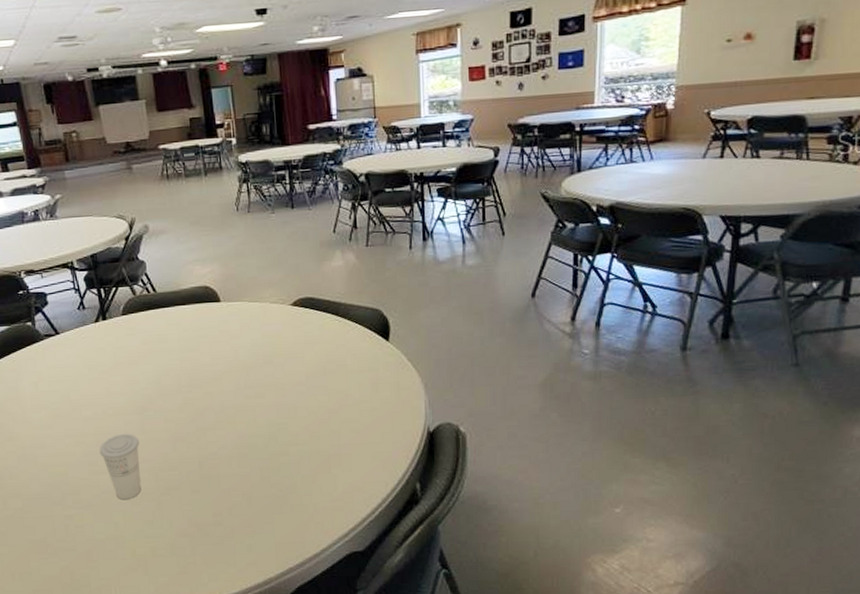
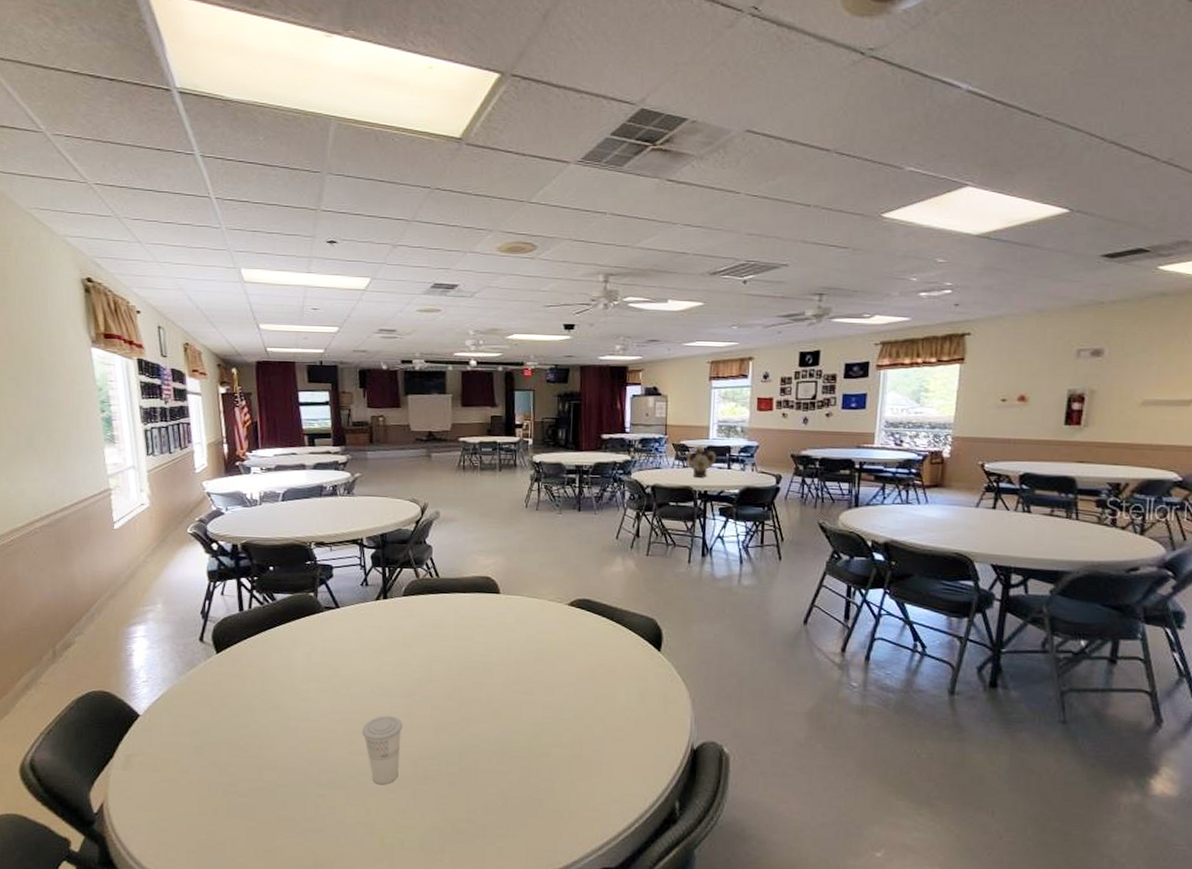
flower arrangement: none [397,125,429,160] -> present [685,446,716,478]

